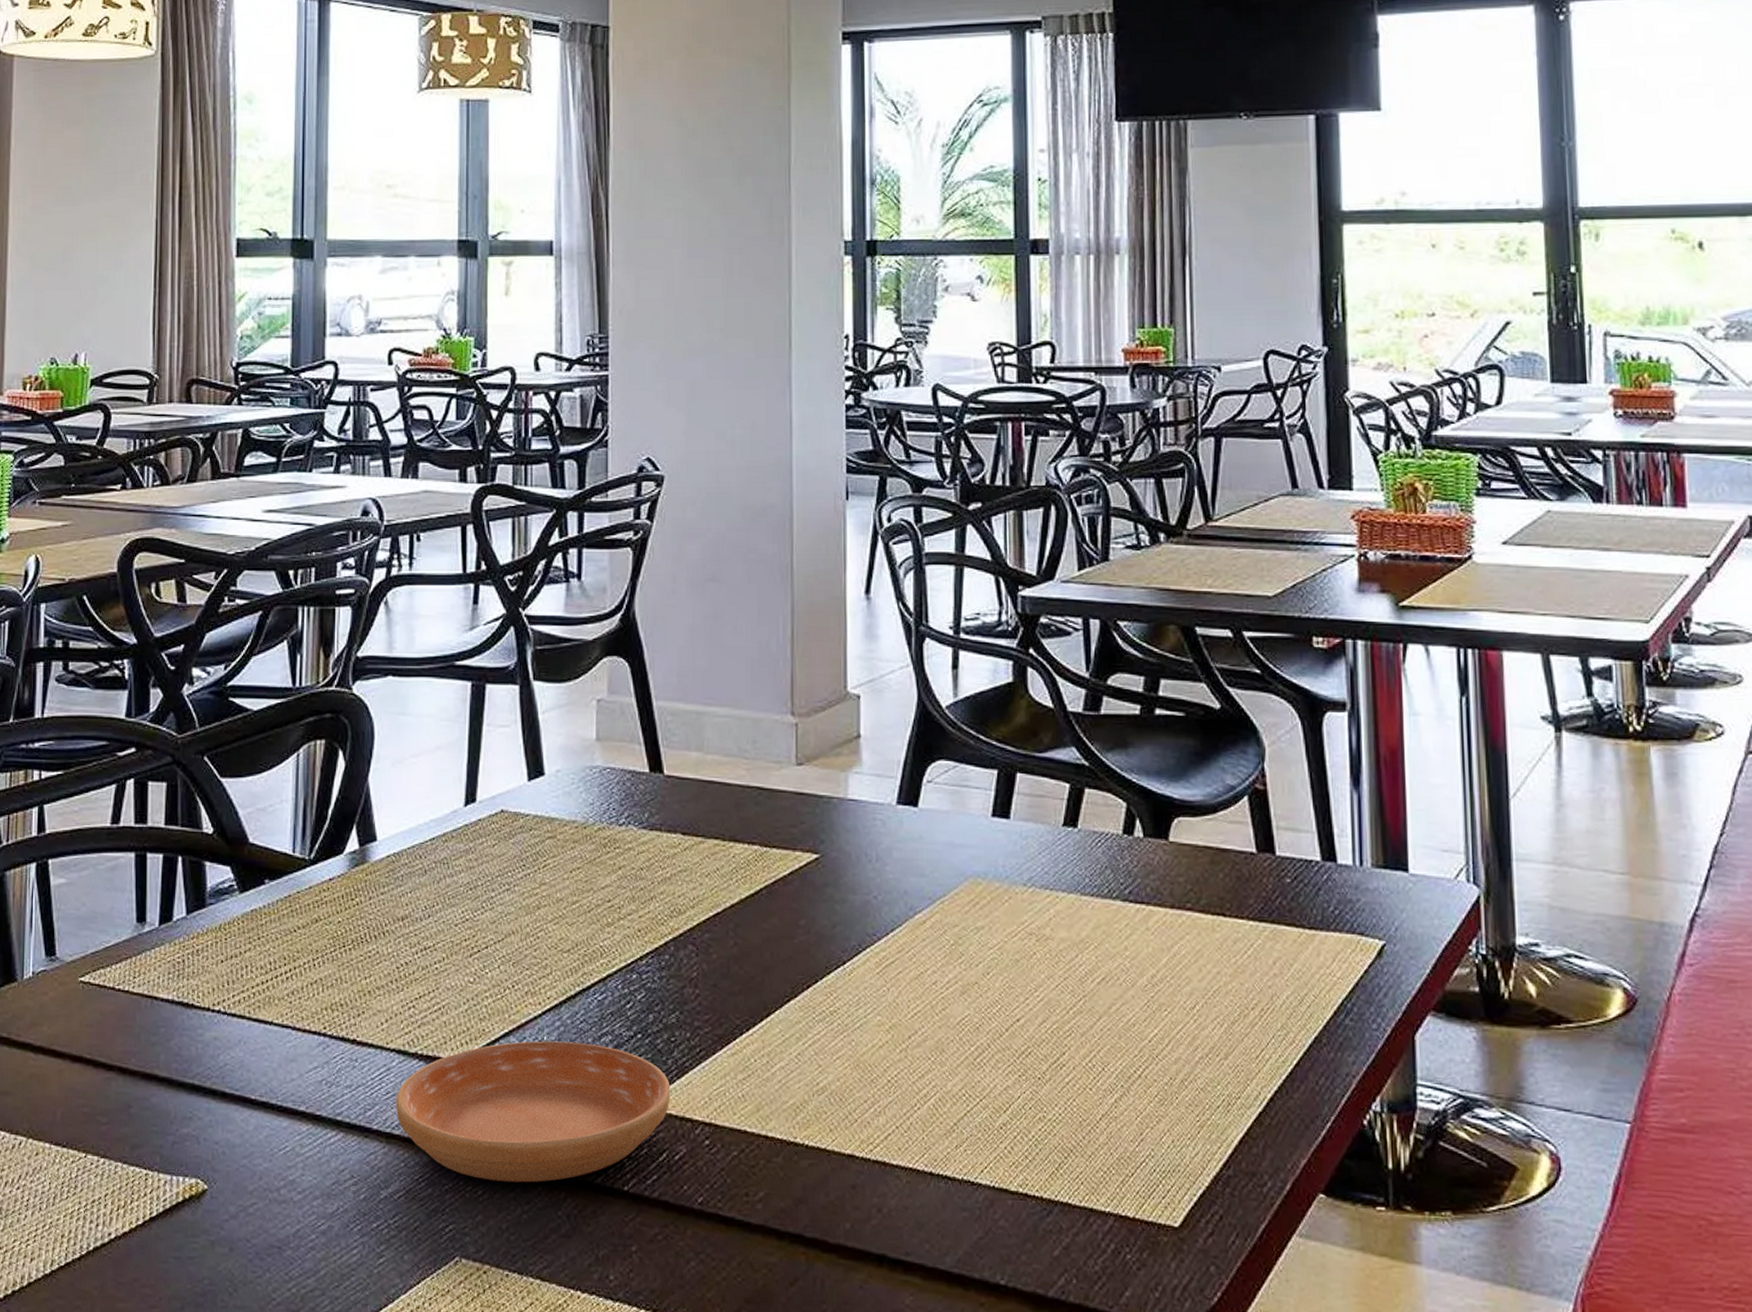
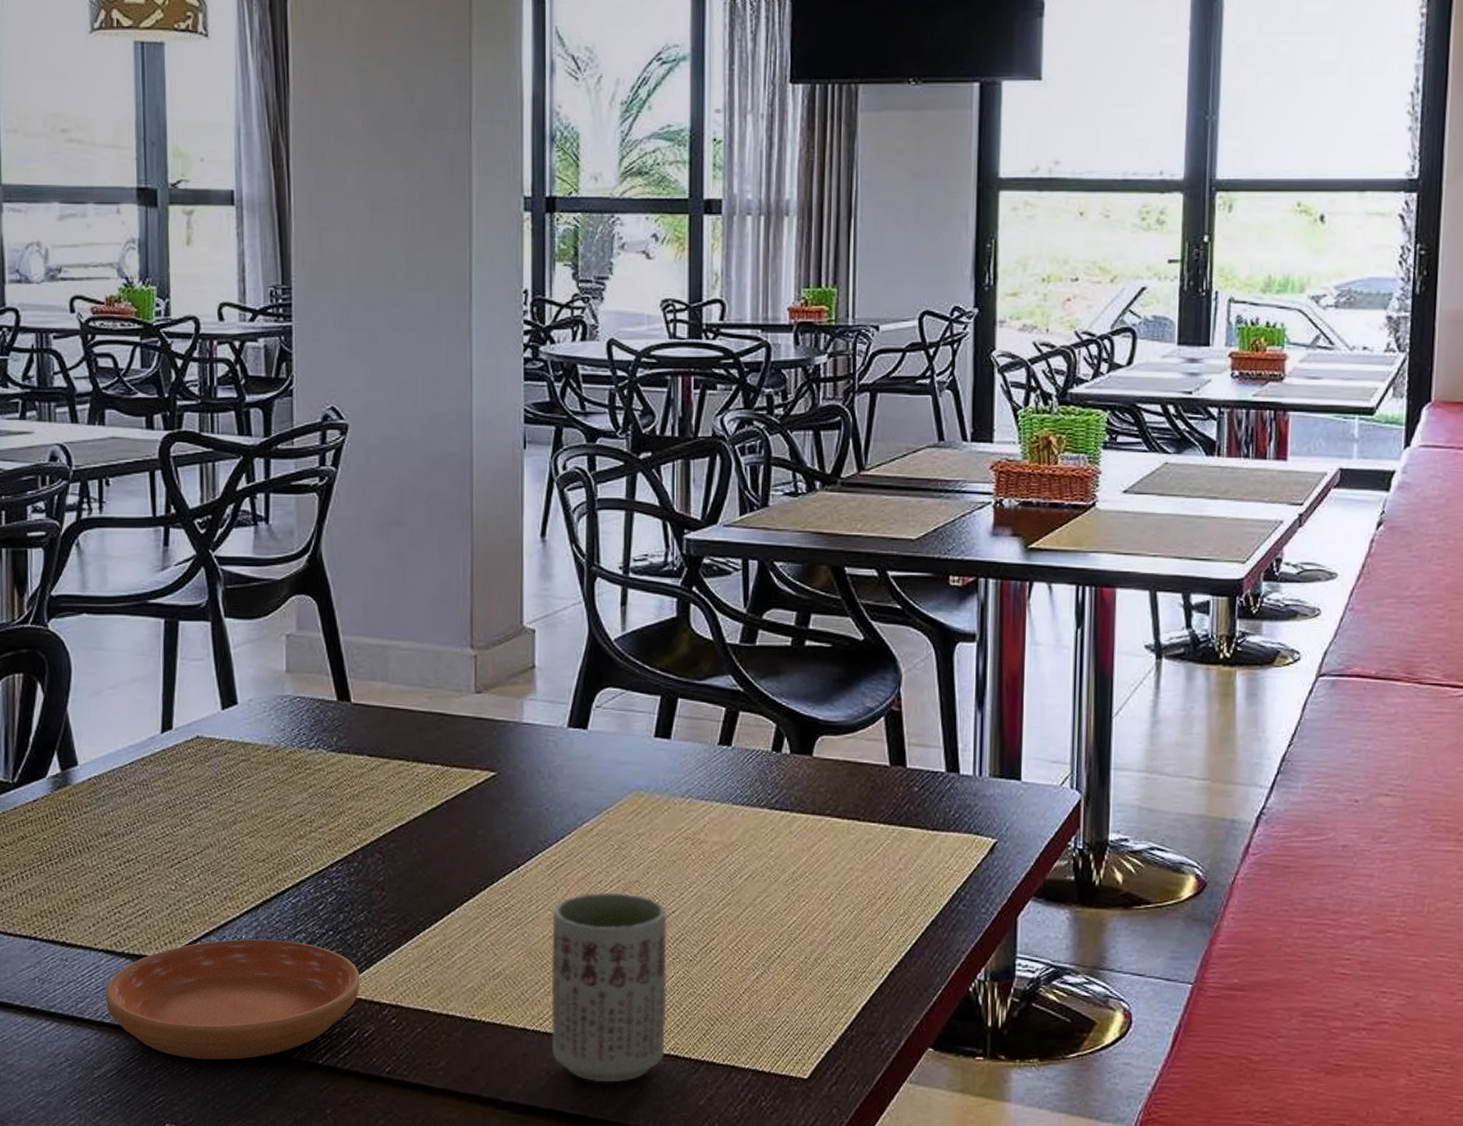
cup: none [881,995,1013,1224] -> present [551,892,667,1082]

